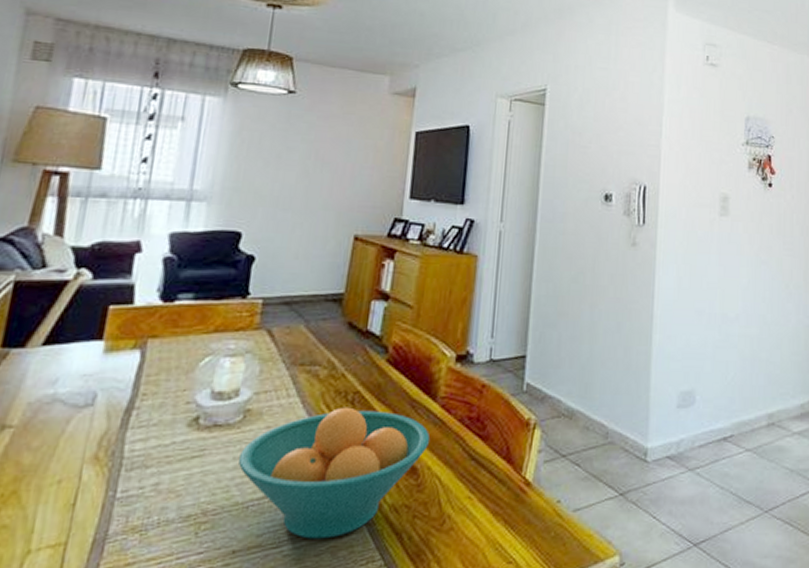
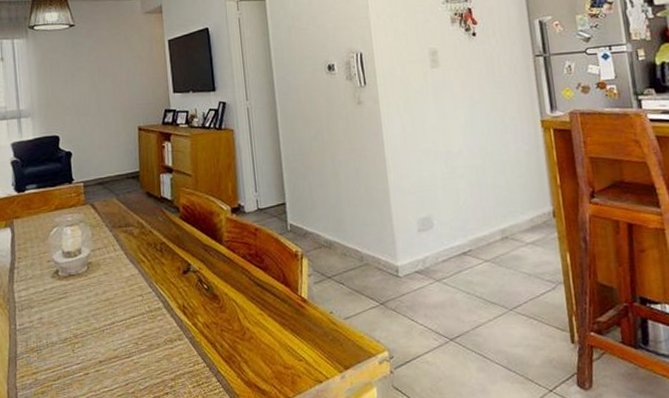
fruit bowl: present [238,407,430,539] -> none [90,254,223,351]

